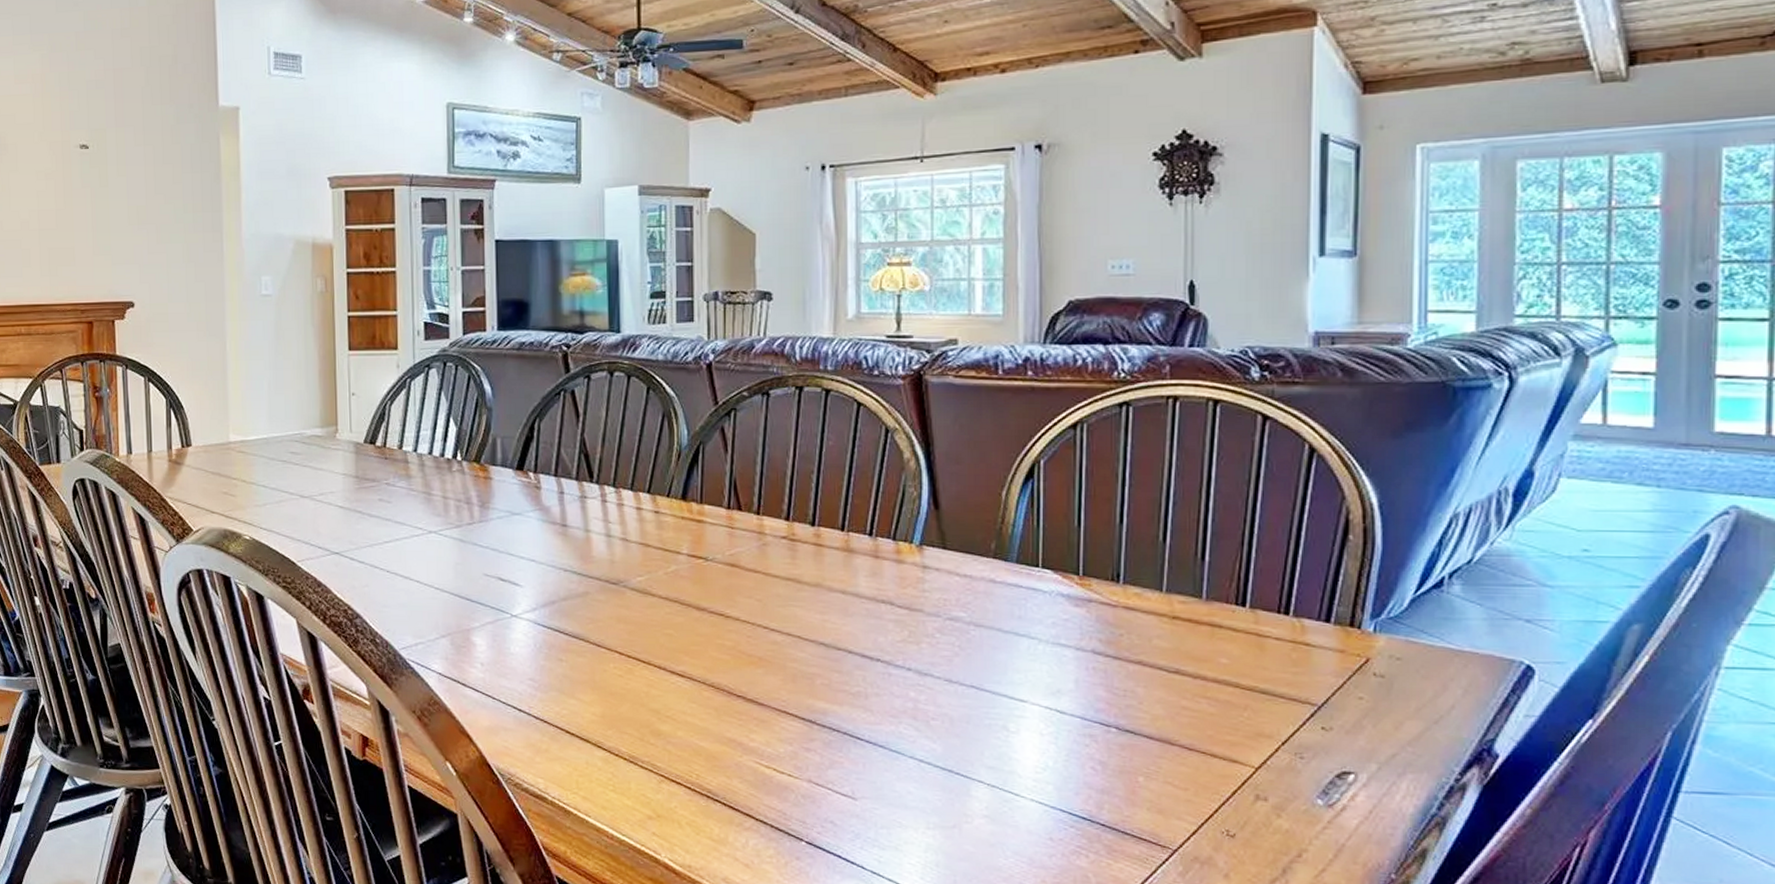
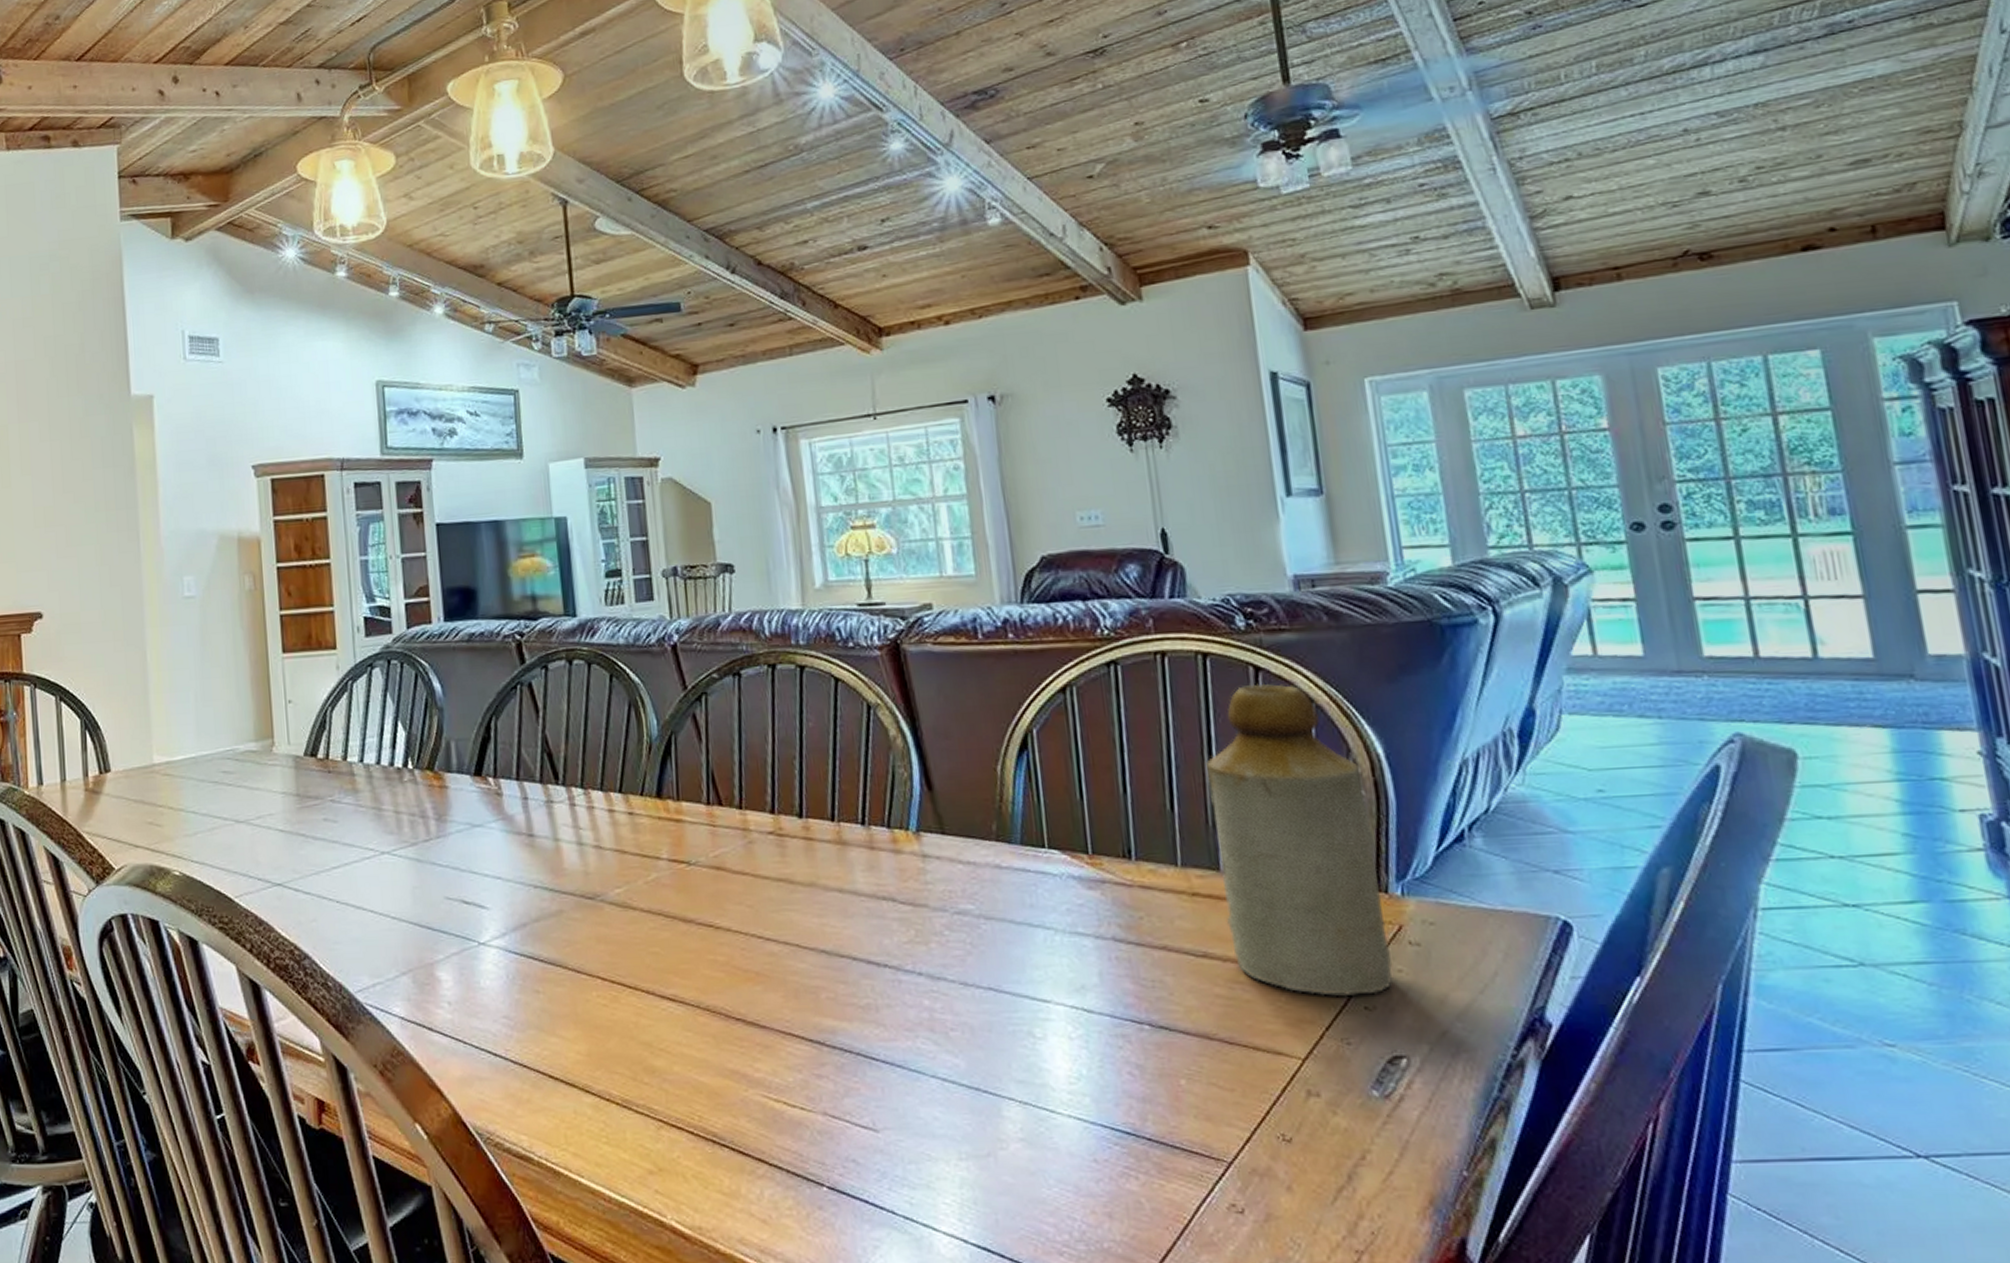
bottle: none [1202,431,1355,717] -> present [1206,683,1393,997]

